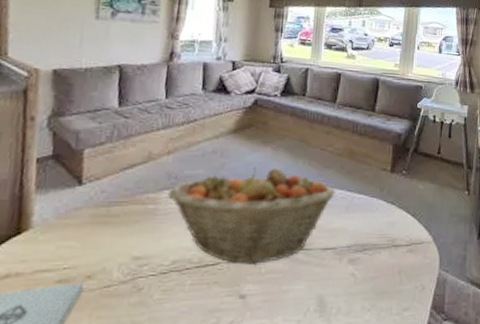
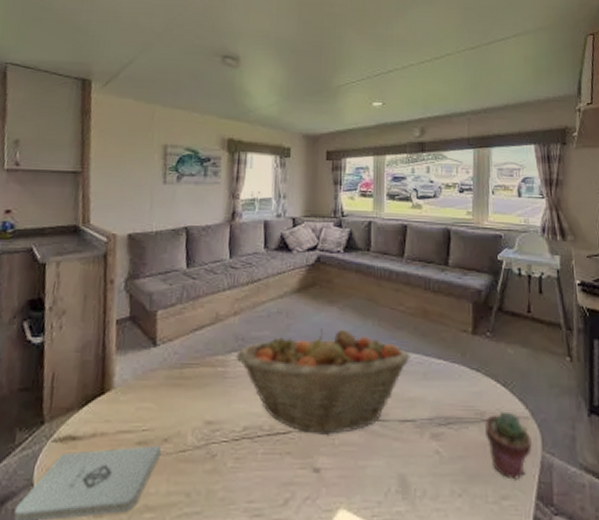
potted succulent: none [395,237,432,294] -> present [485,411,533,480]

